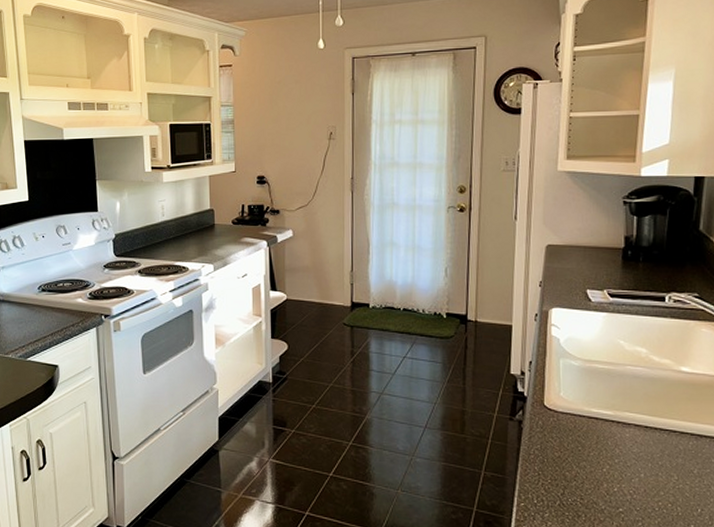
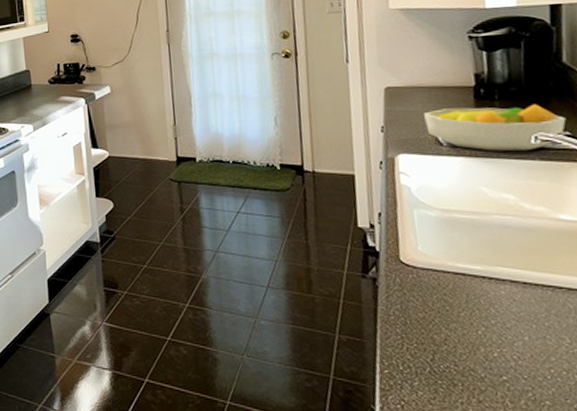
fruit bowl: none [578,267,697,310] -> present [424,104,566,152]

